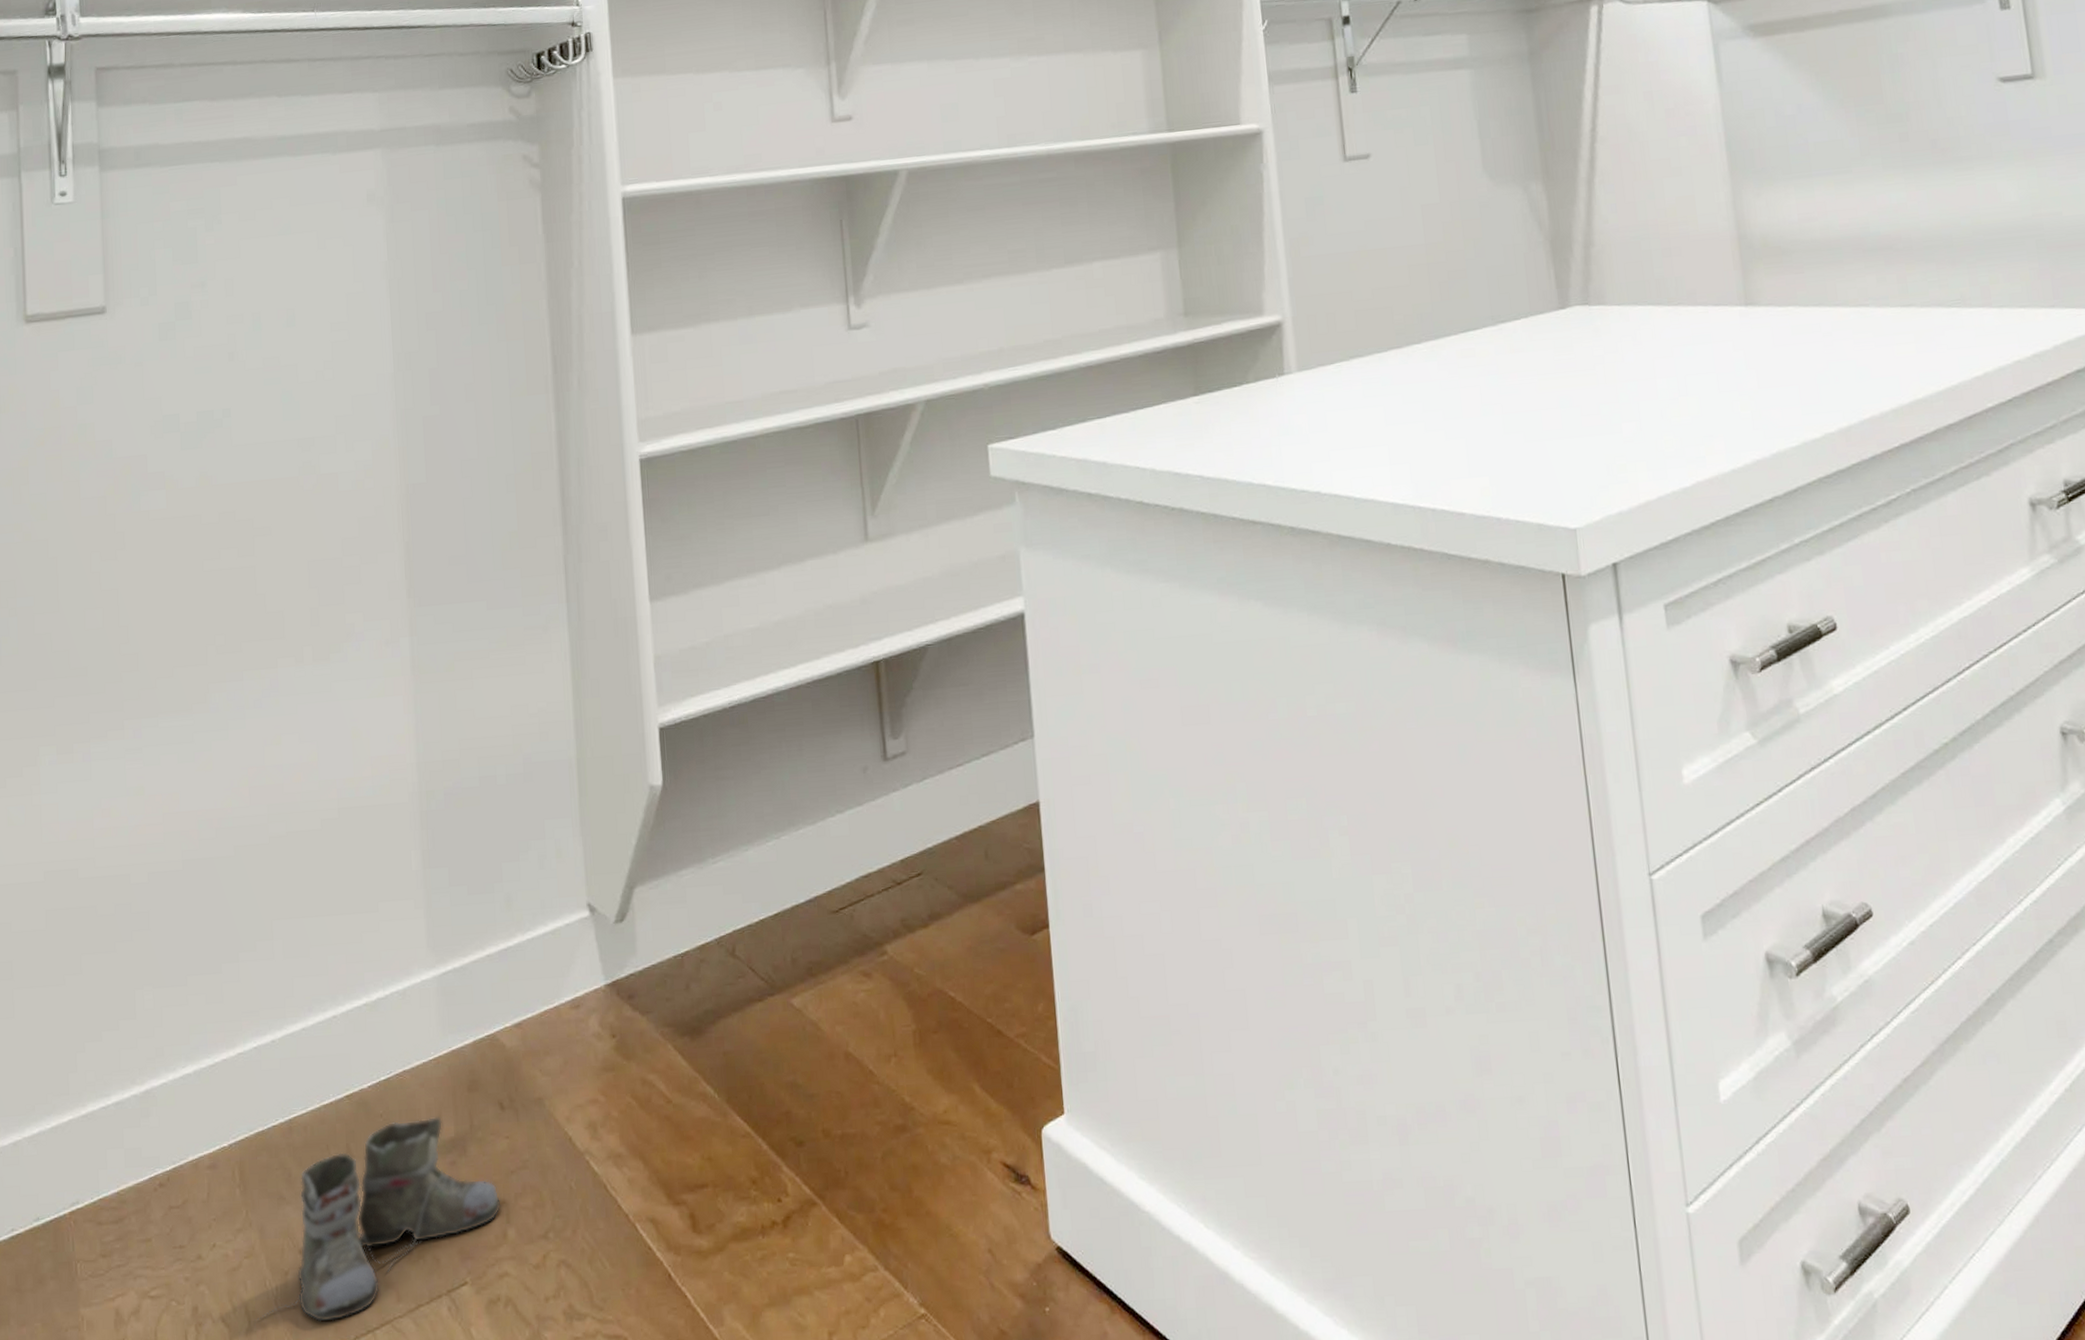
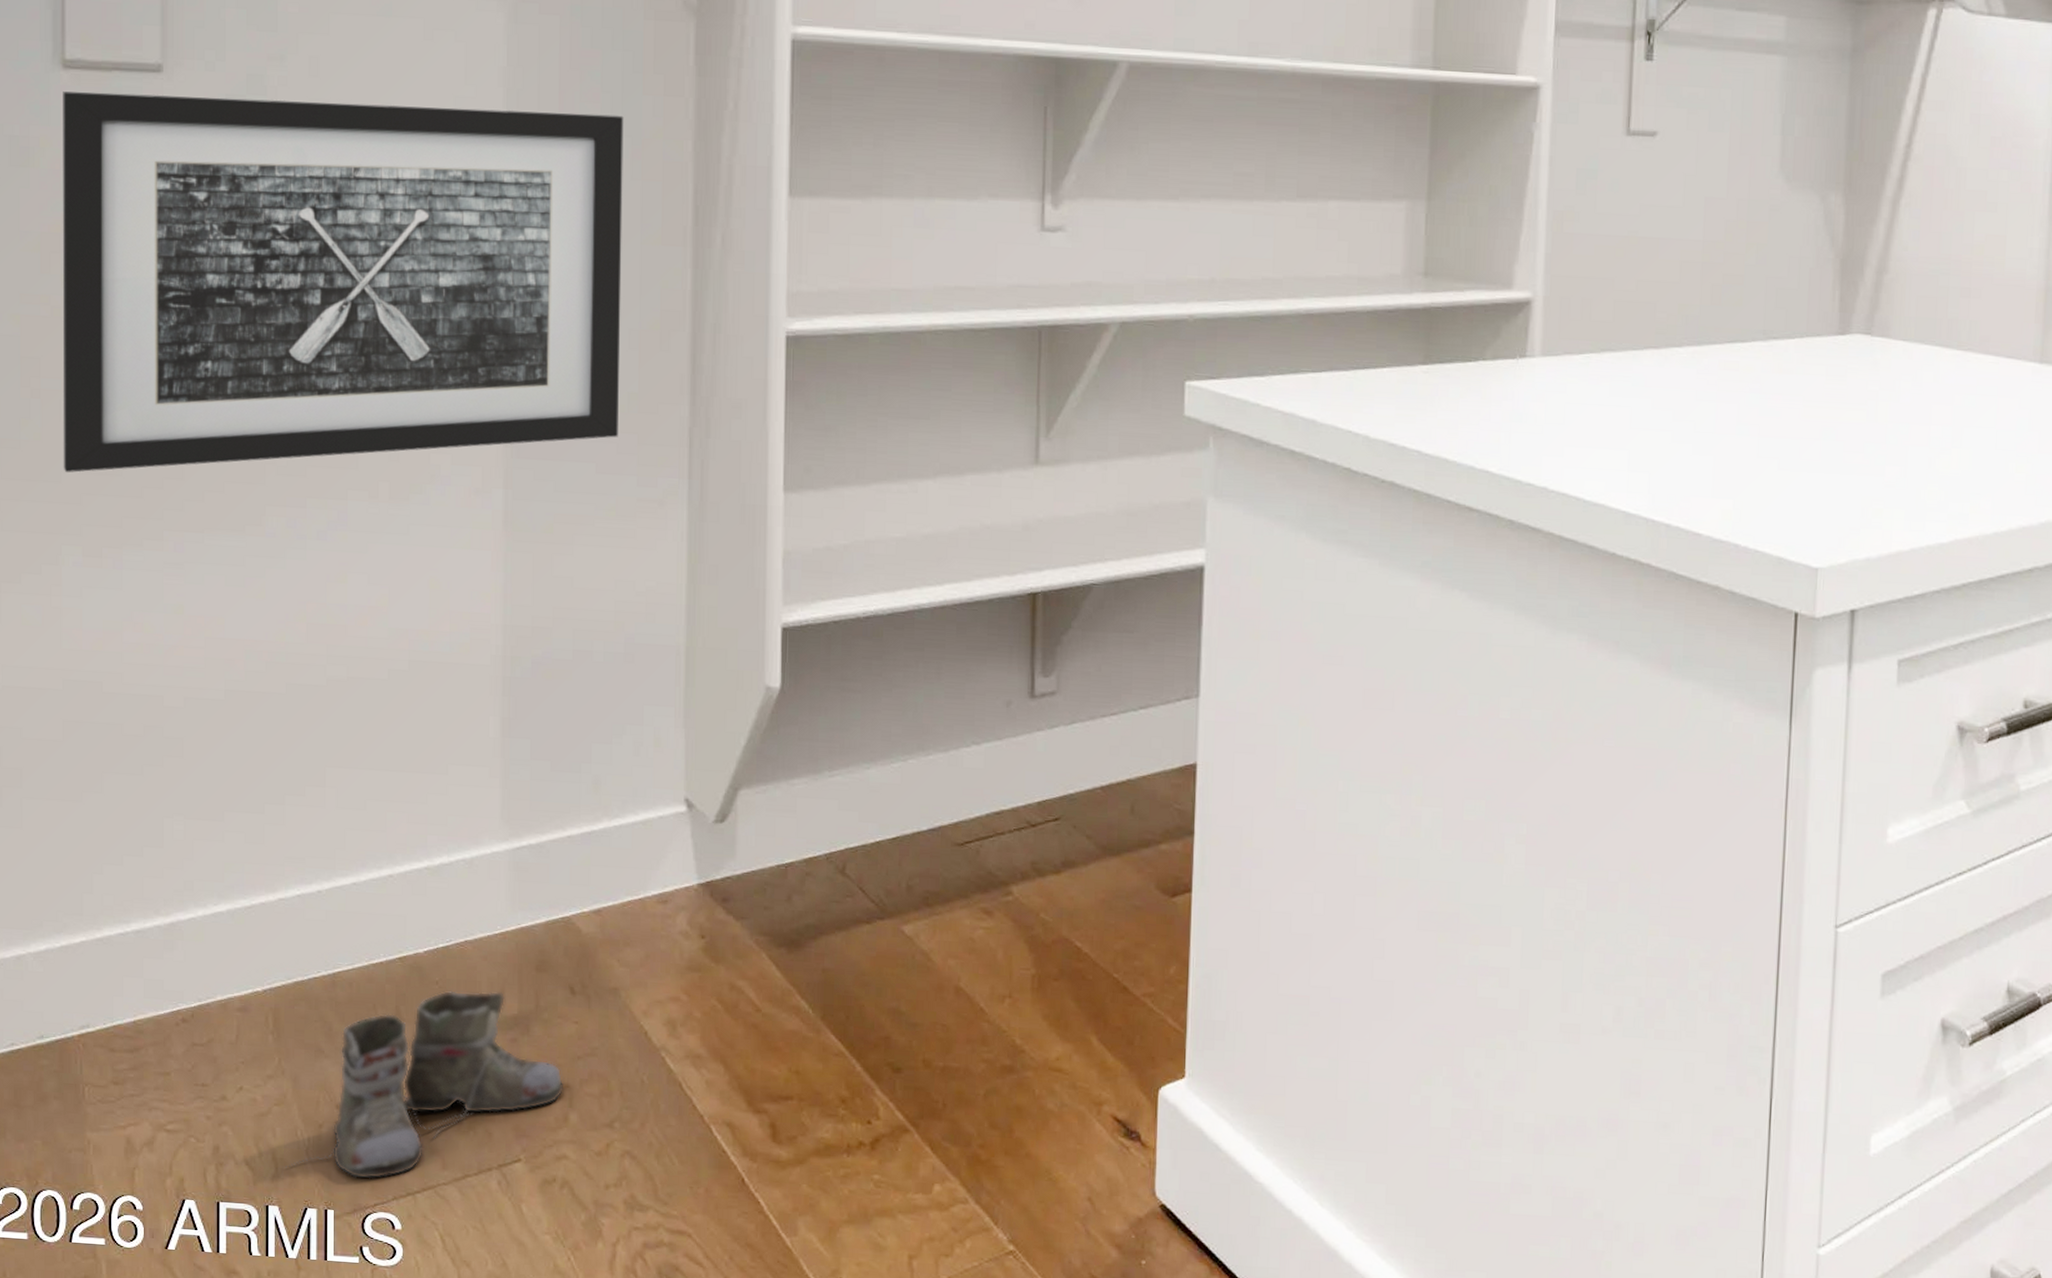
wall art: none [26,287,504,679] -> present [62,91,624,473]

